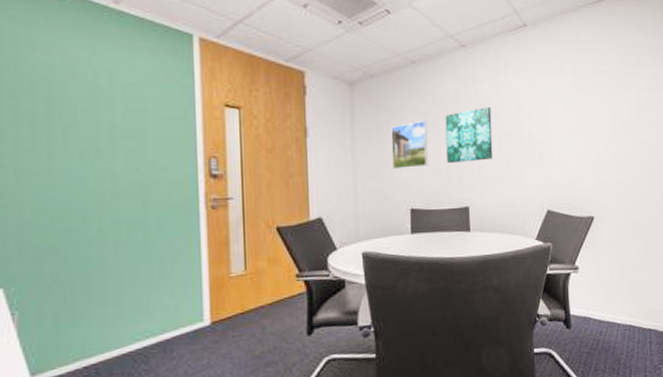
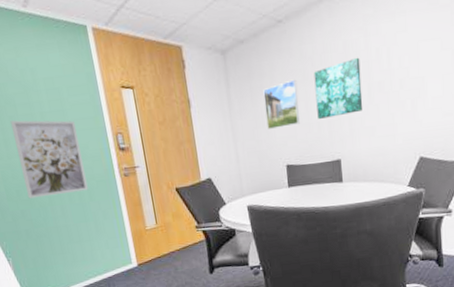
wall art: none [64,129,159,230] -> present [10,120,89,199]

